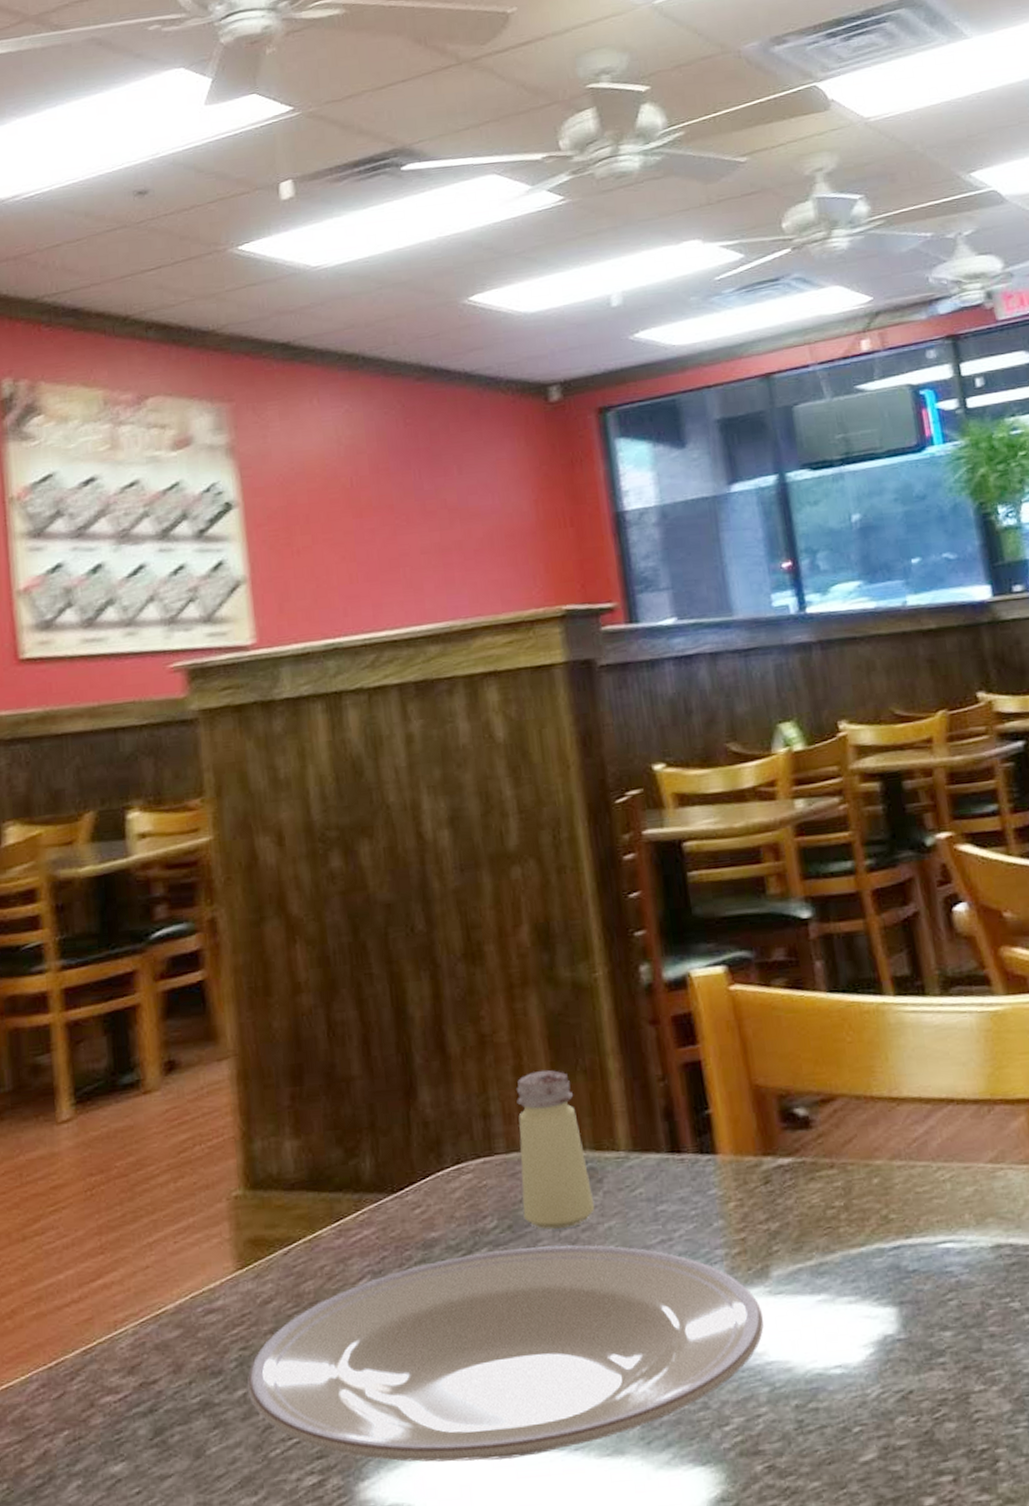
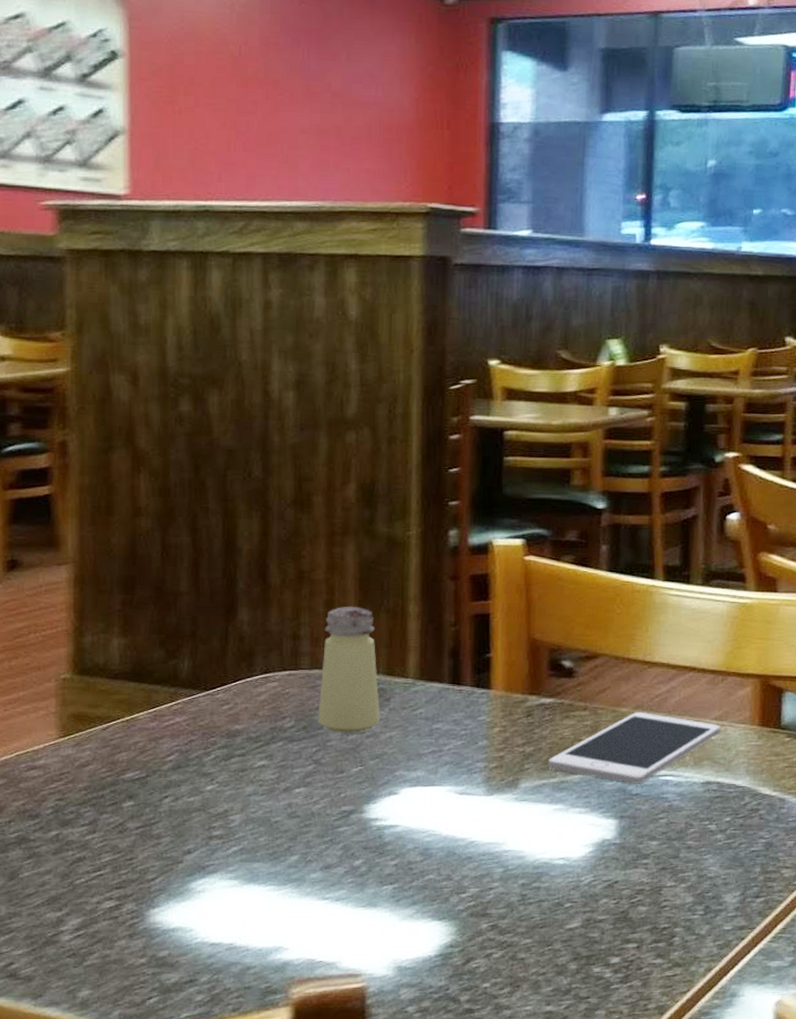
plate: present [247,1245,764,1462] -> none [60,744,508,902]
cell phone: none [800,1163,1001,1258] -> present [548,712,721,784]

